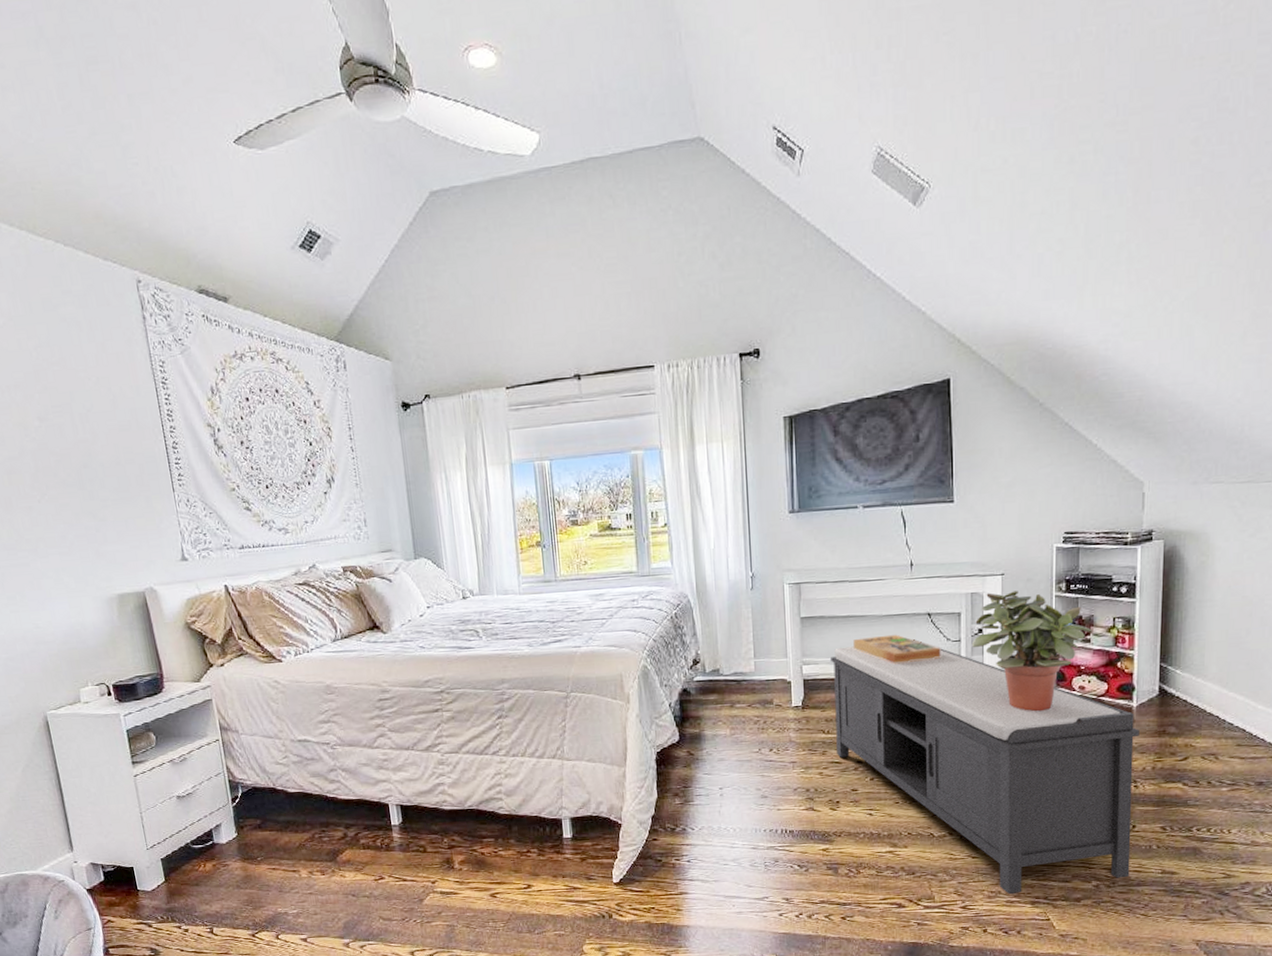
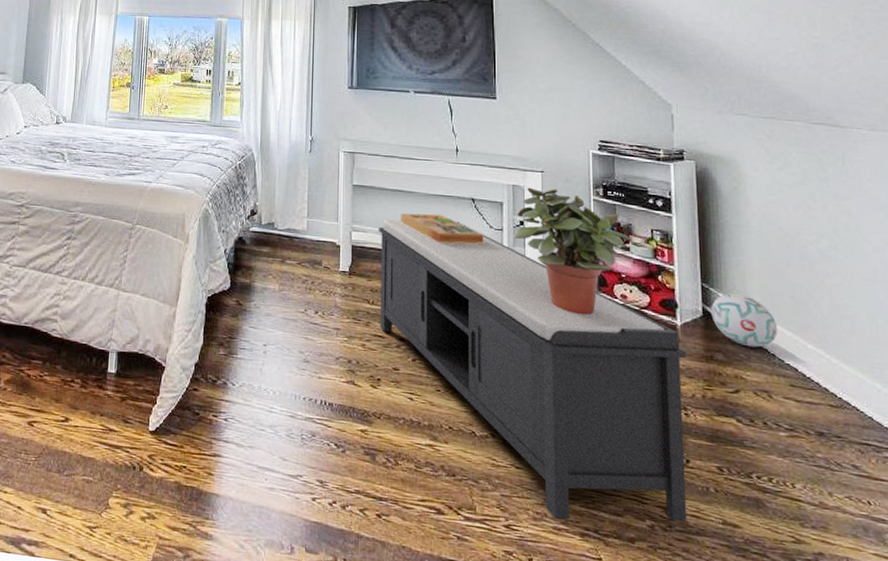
ball: none [1167,667,1231,717] -> present [711,293,778,348]

